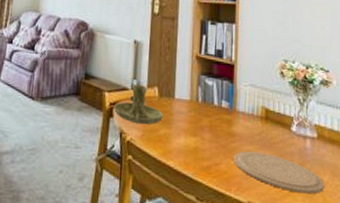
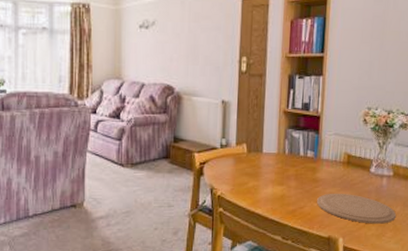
candle holder: present [113,84,163,125] -> none [203,144,252,180]

